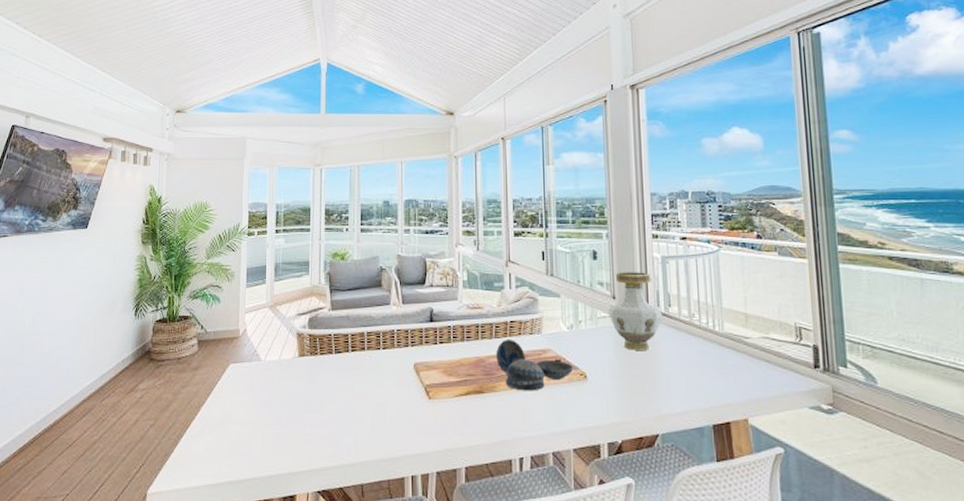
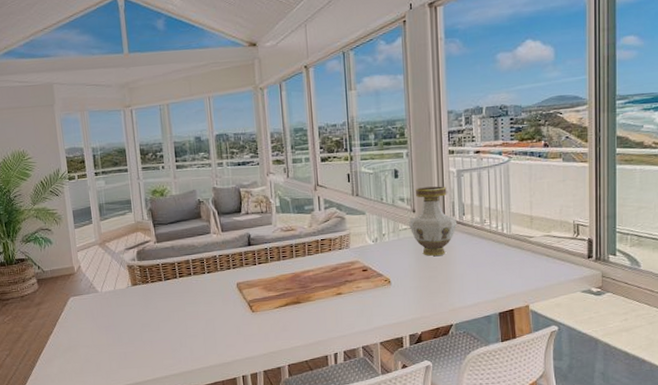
decorative bowl: present [496,340,573,391] -> none [309,255,378,299]

